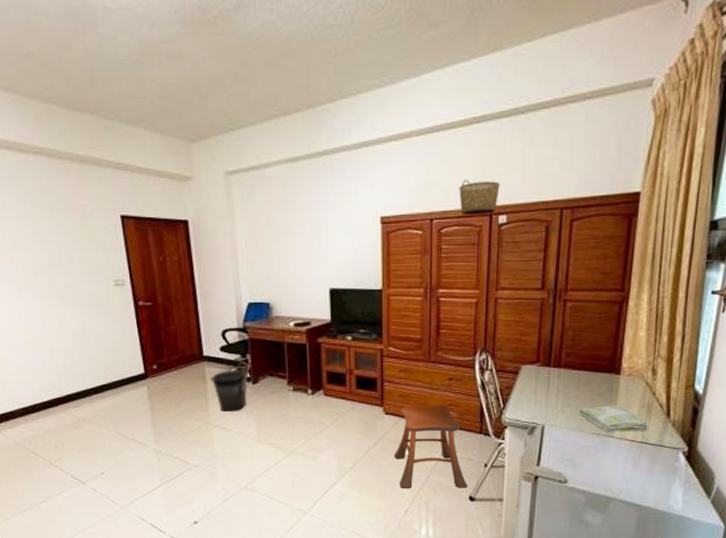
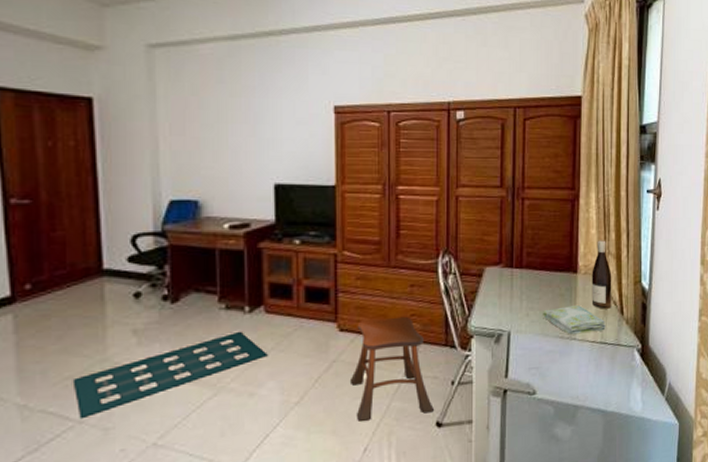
area rug: none [188,408,327,463] -> present [72,331,268,418]
waste bin: present [211,369,248,411] -> none [112,284,166,342]
basket: present [459,179,500,215] -> none [416,72,457,109]
bottle: none [634,343,660,411] -> present [591,240,612,309]

